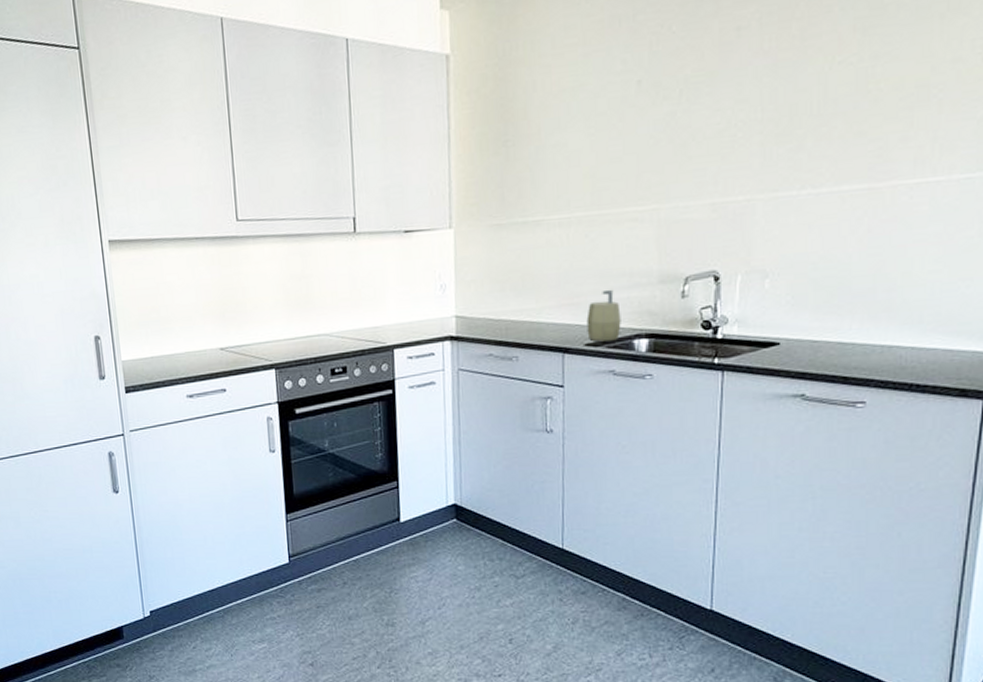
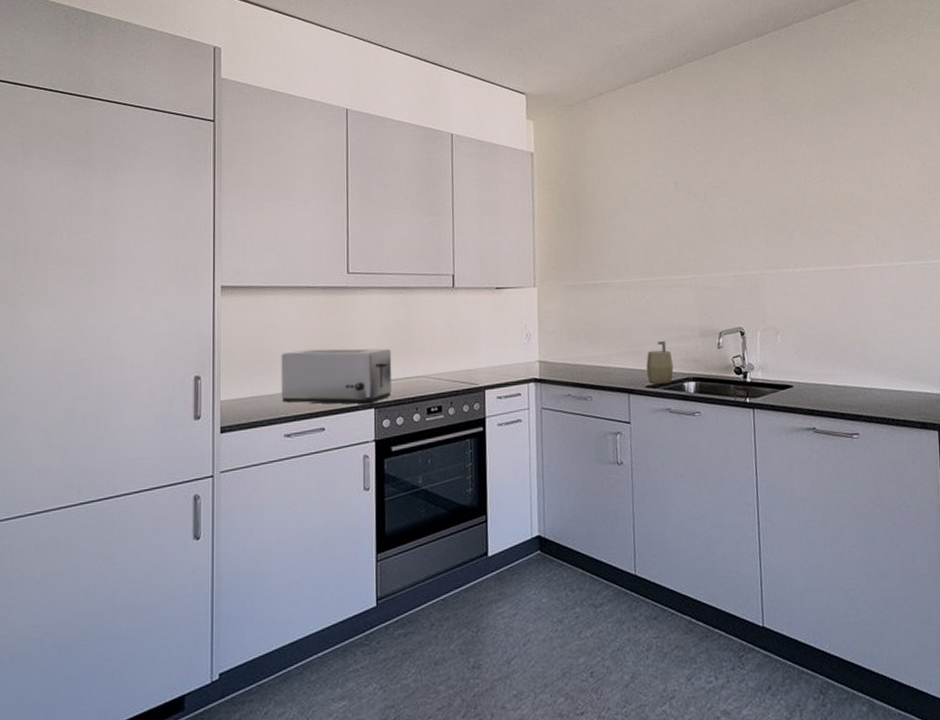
toaster: none [175,304,292,365] -> present [281,348,392,405]

